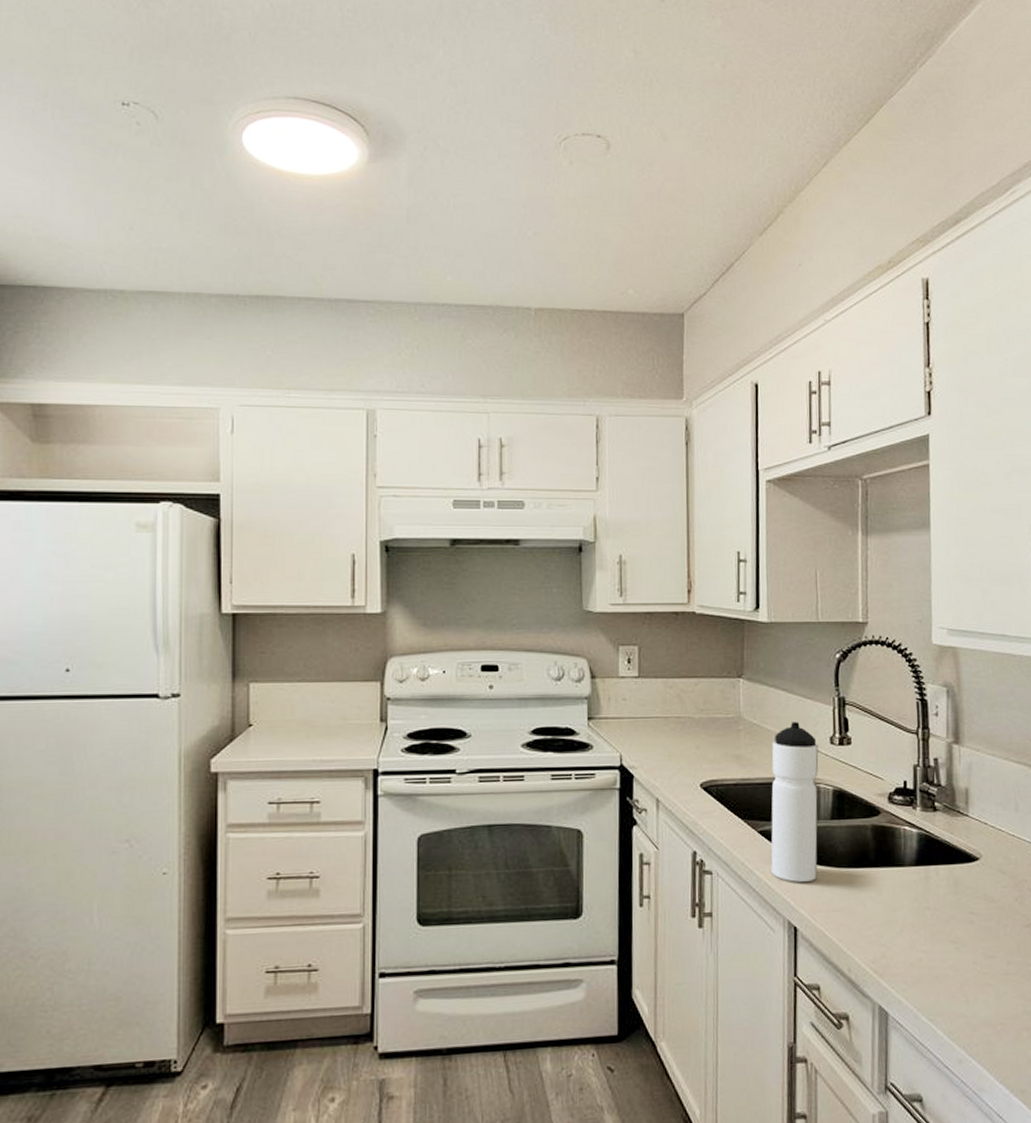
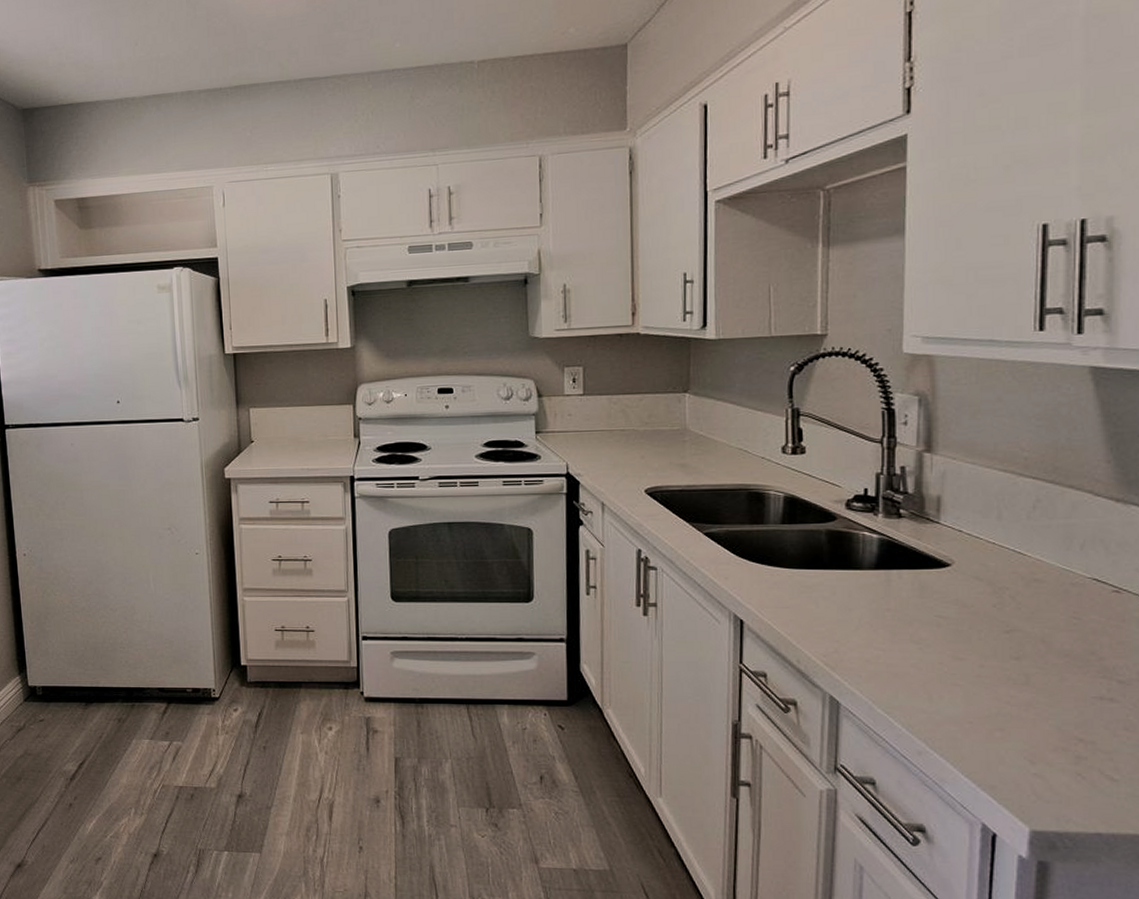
water bottle: present [771,721,819,882] -> none [716,432,769,580]

